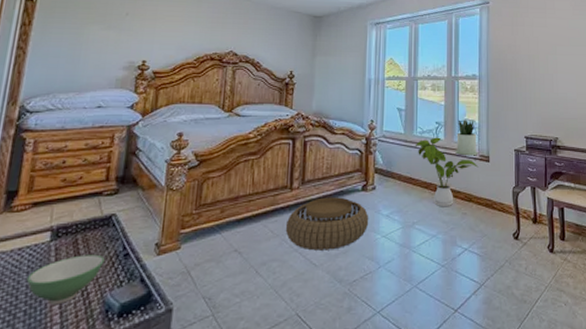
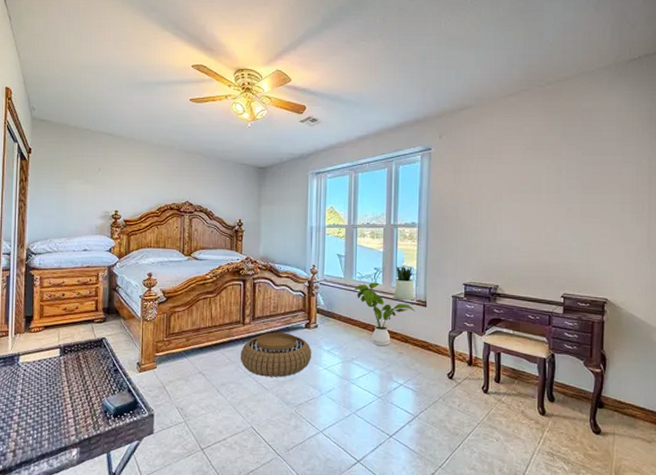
bowl: present [26,254,105,305] -> none [46,368,100,404]

